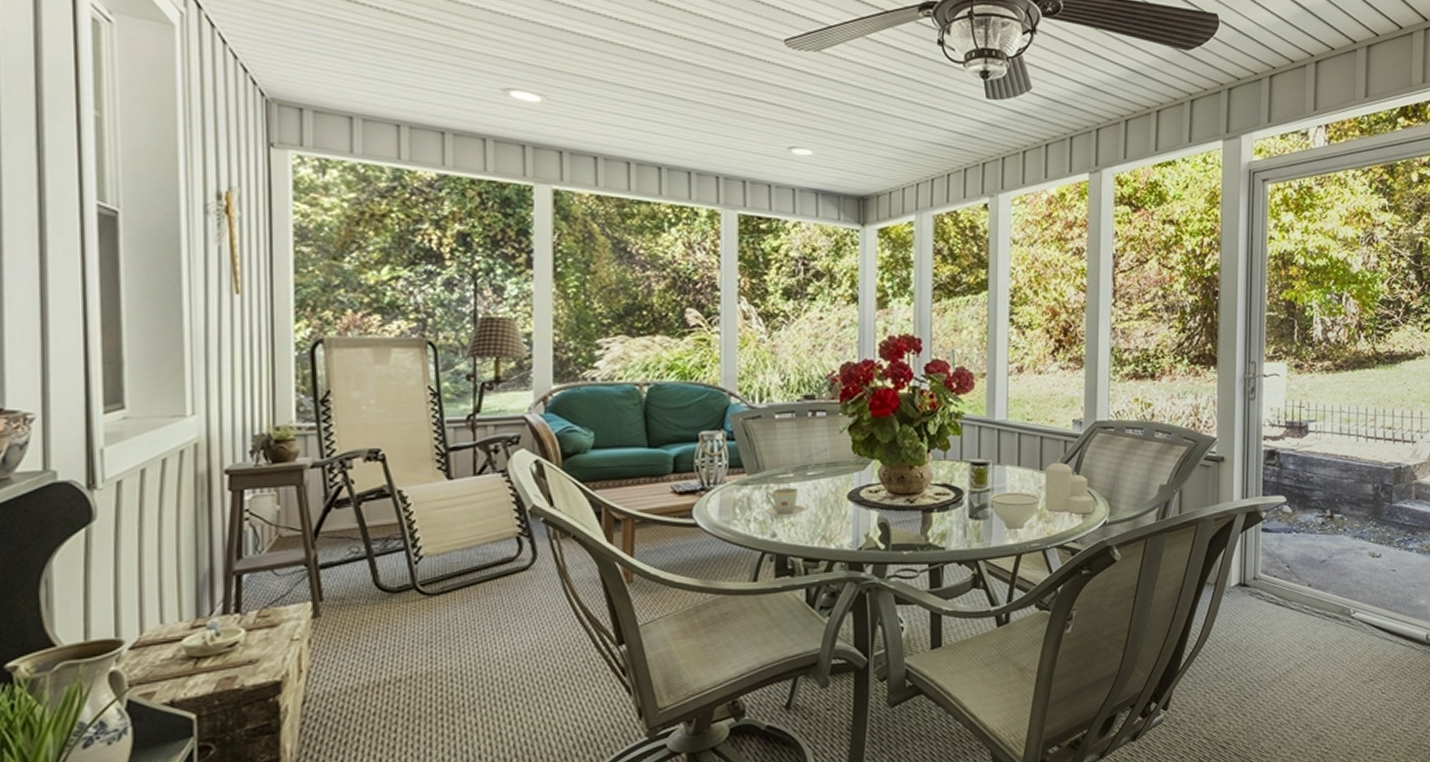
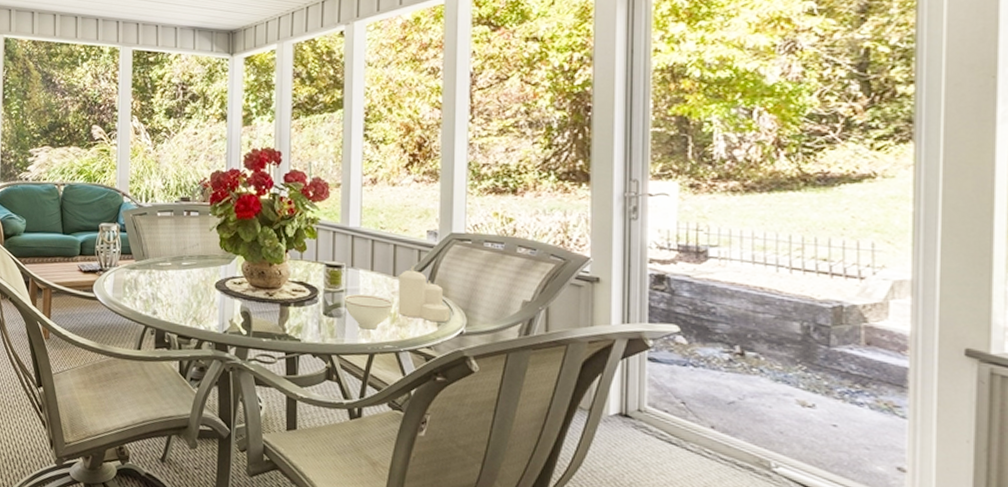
teacup: present [765,488,805,518] -> none [148,274,180,300]

